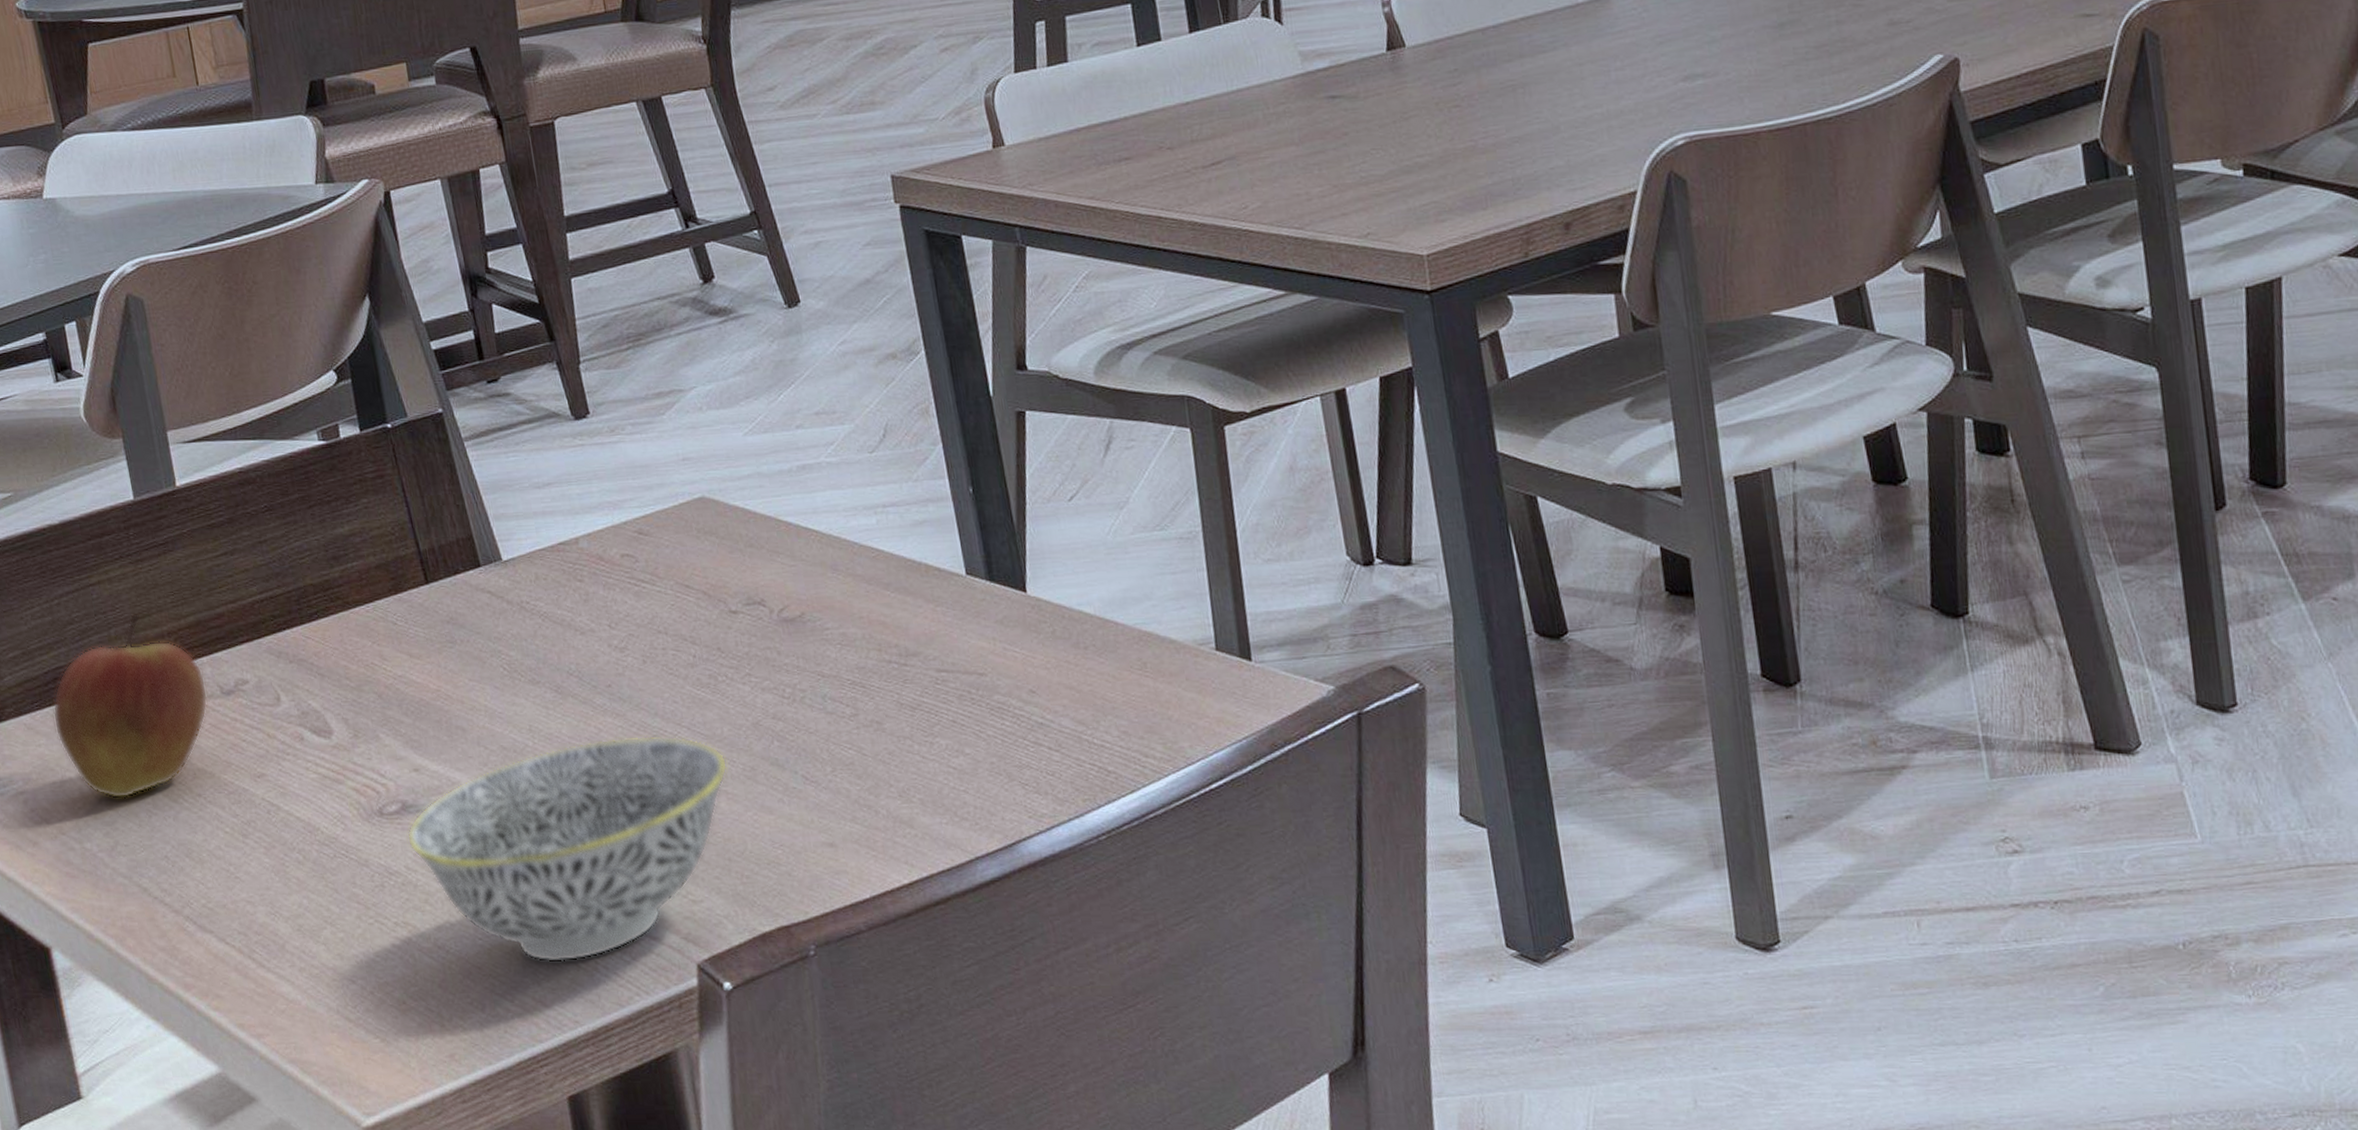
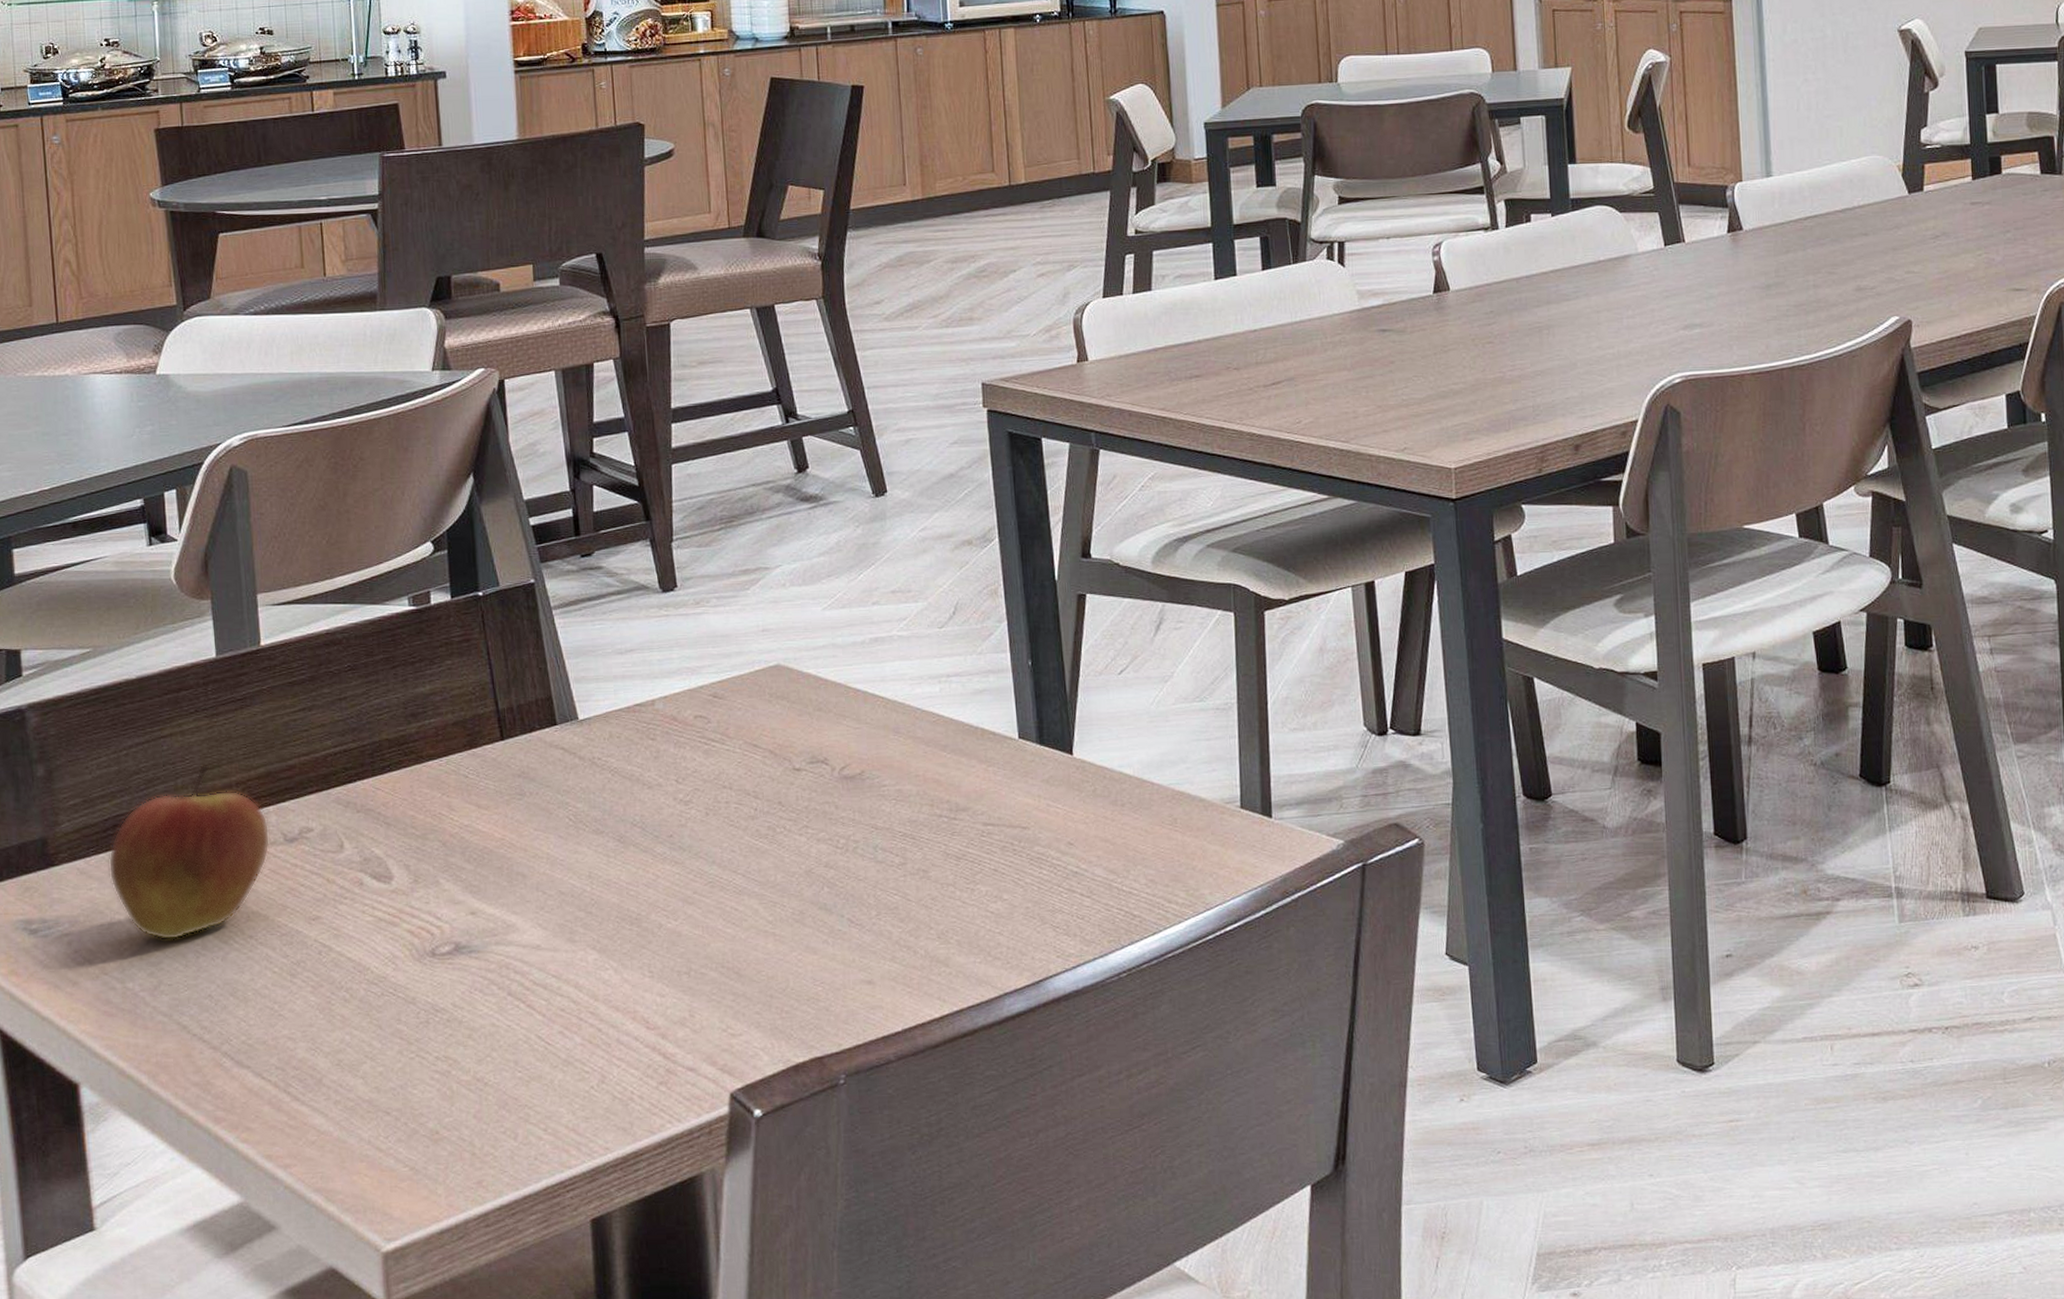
bowl: present [406,735,728,963] -> none [456,881,778,1093]

